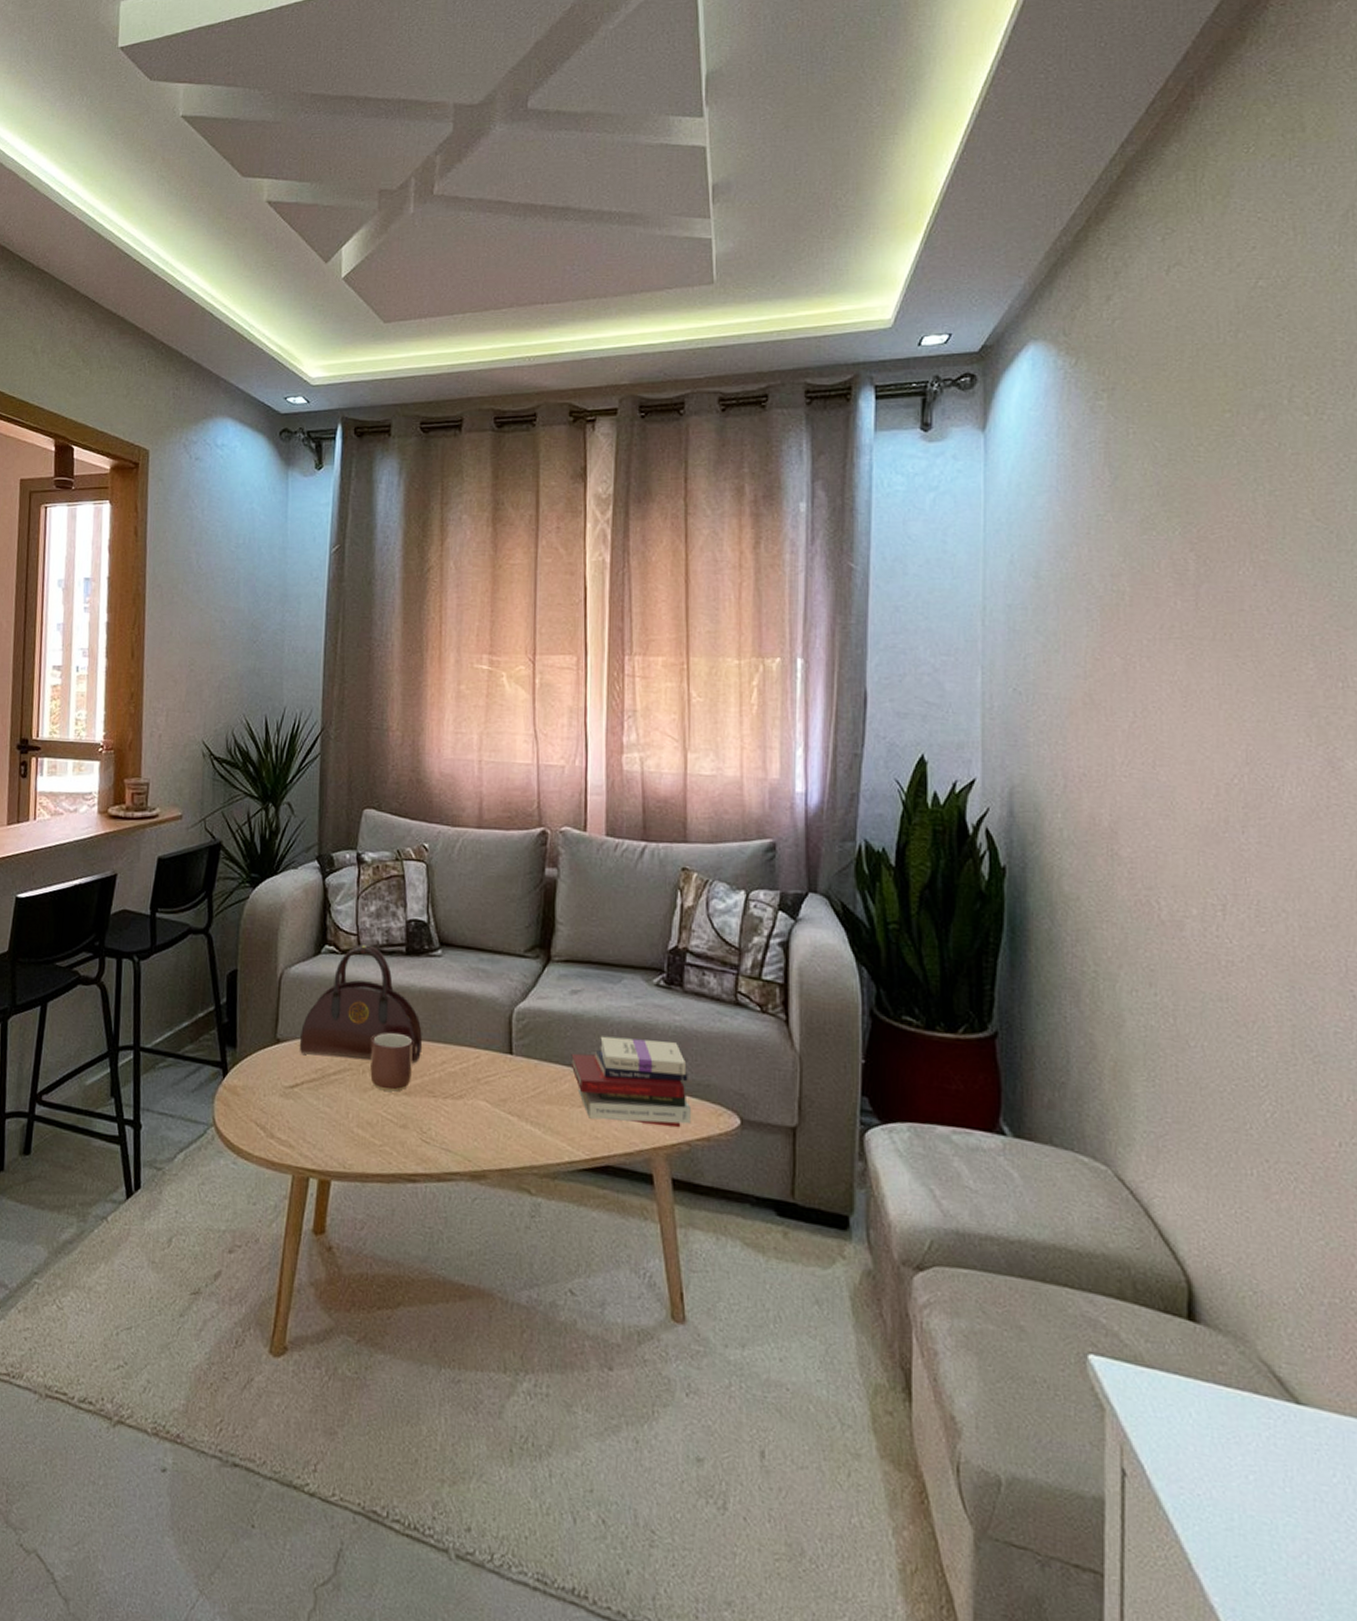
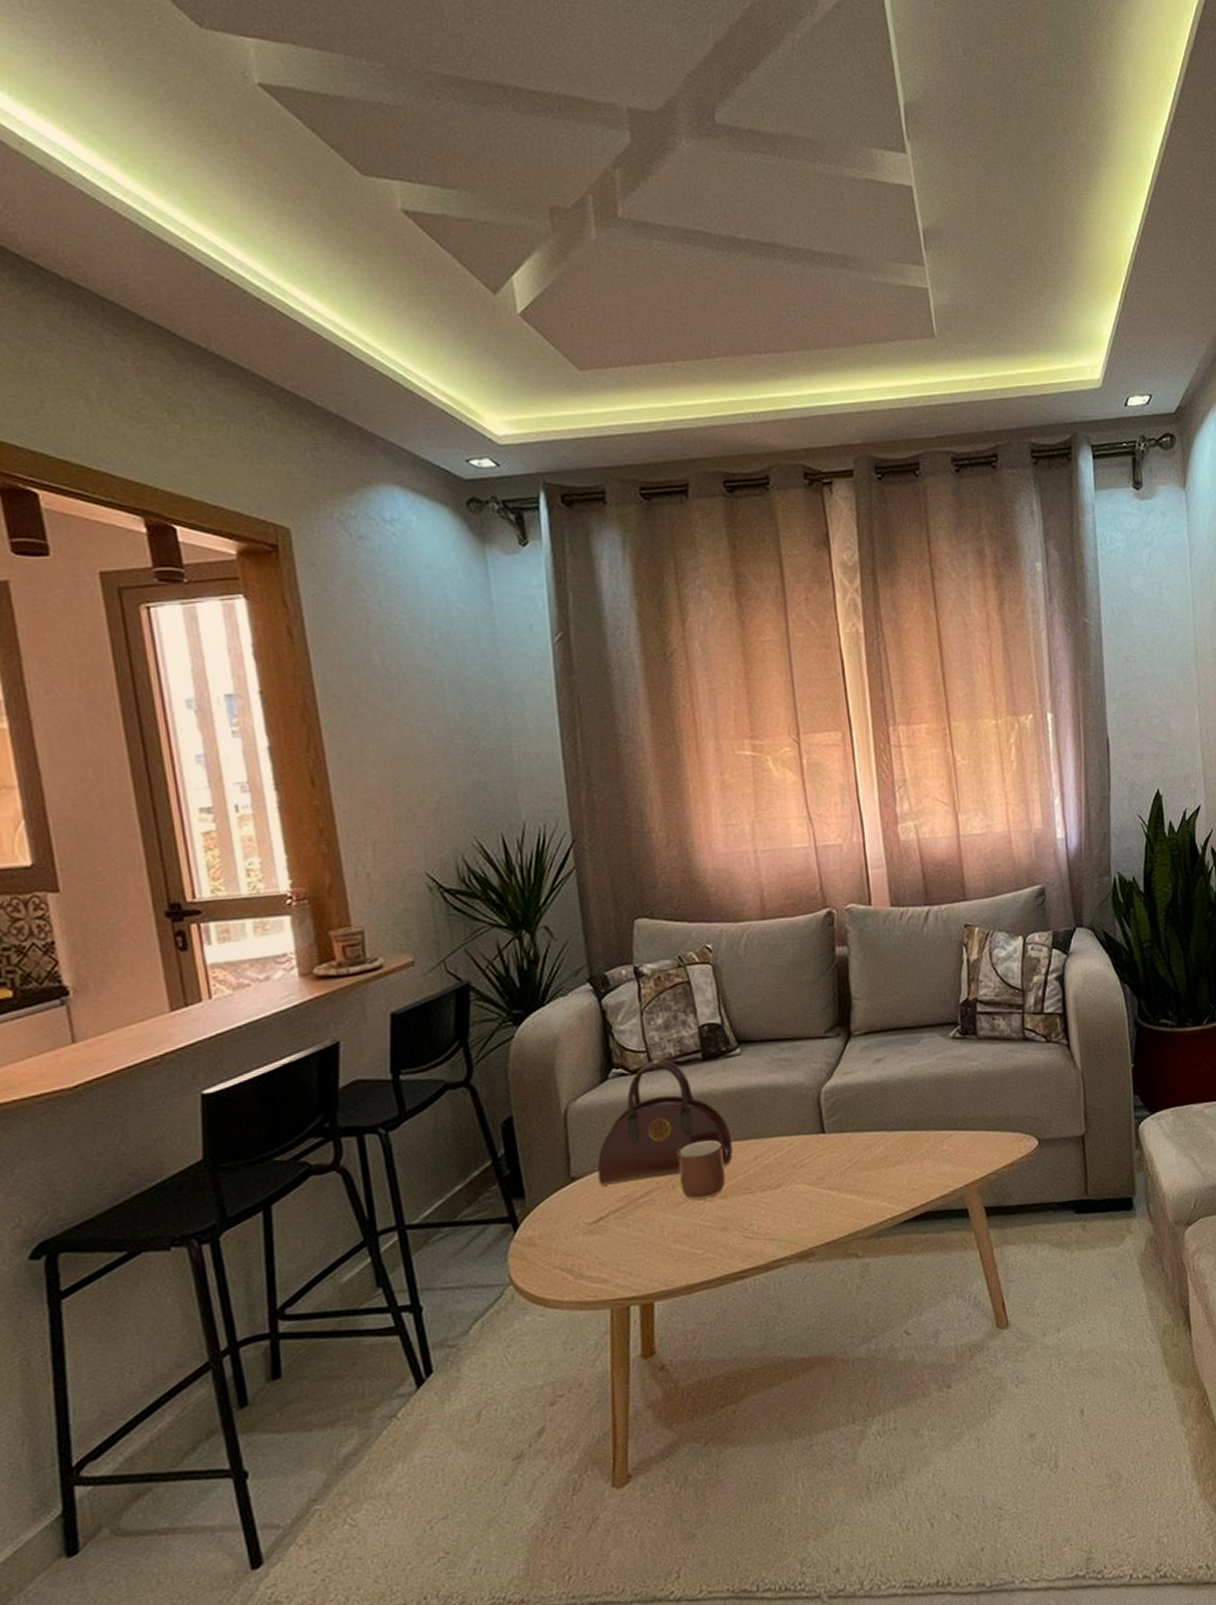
books: present [571,1036,692,1128] -> none [881,1086,997,1174]

